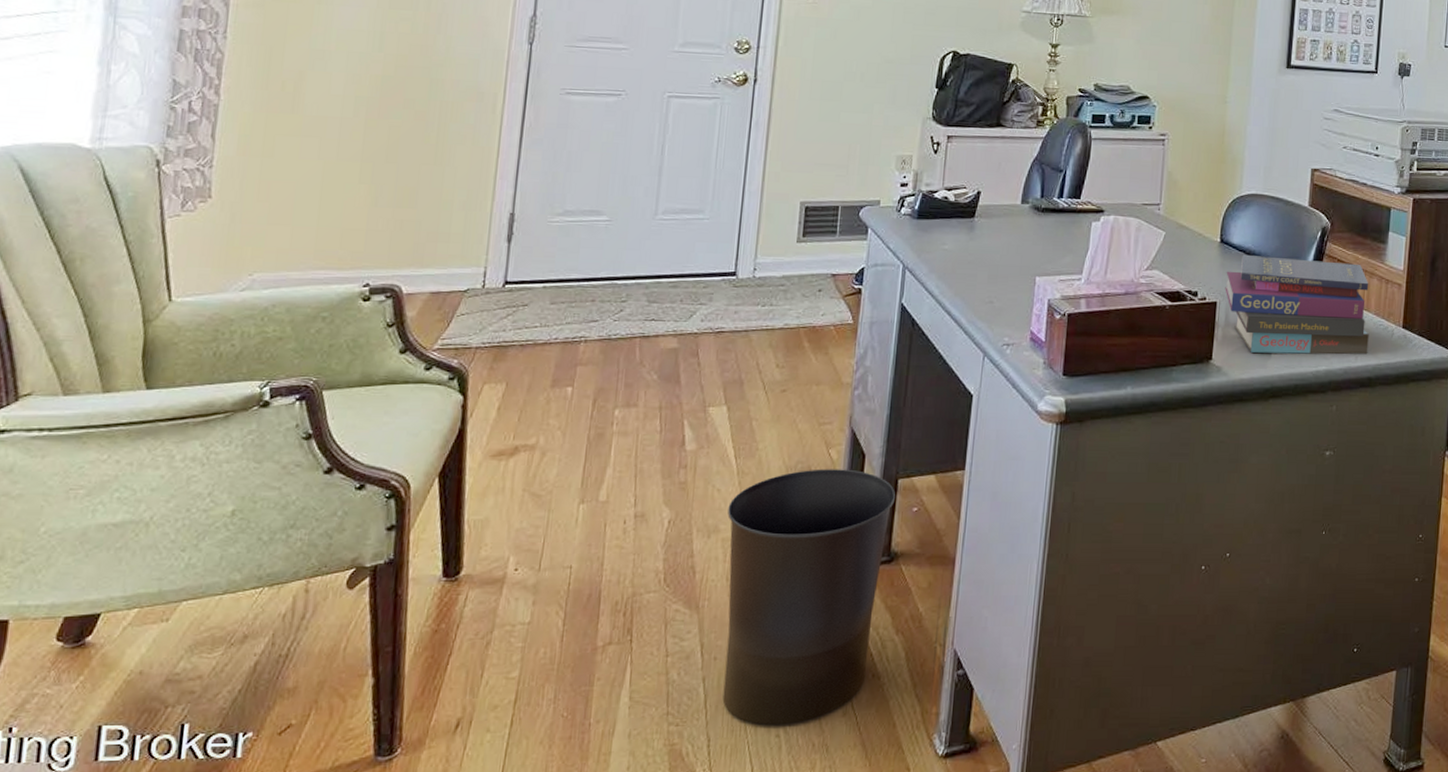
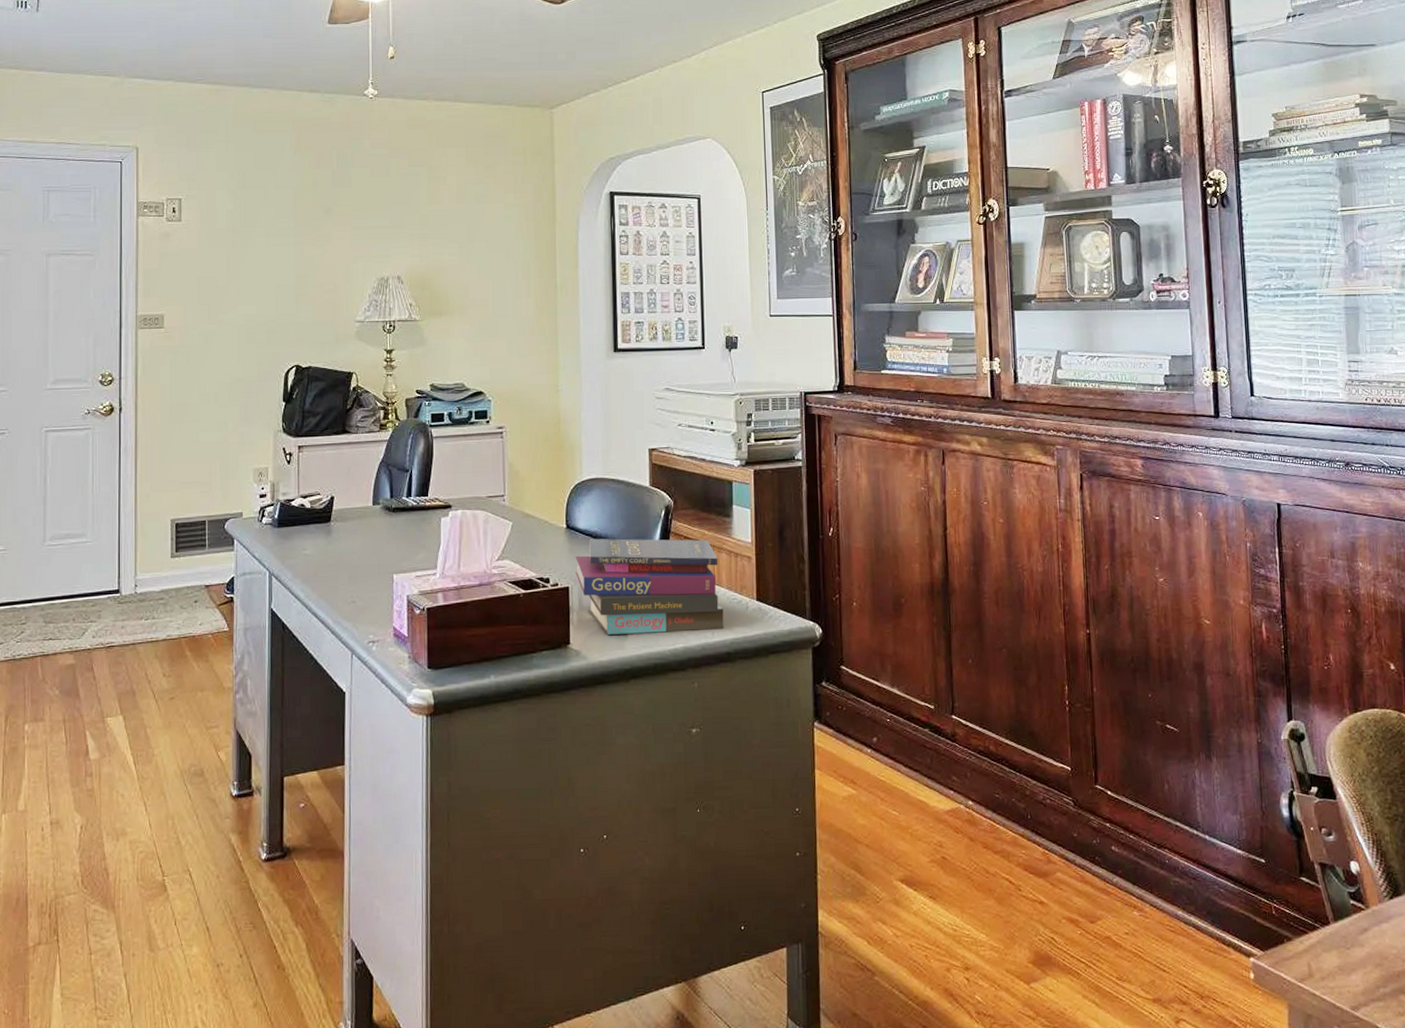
waste bin: present [722,469,895,726] -> none [132,770,282,1018]

